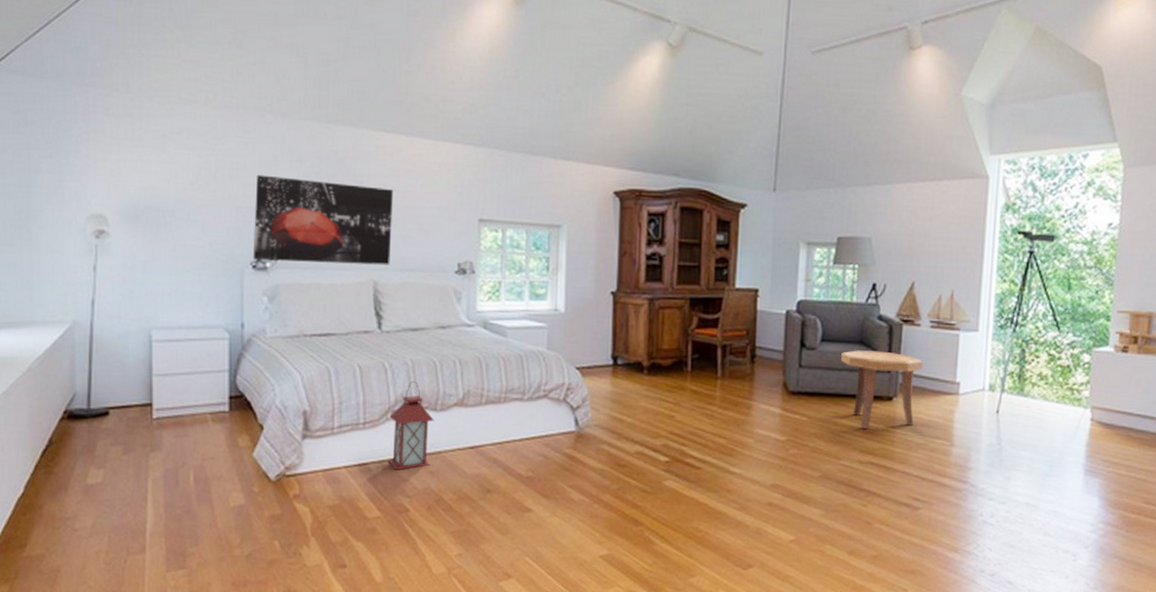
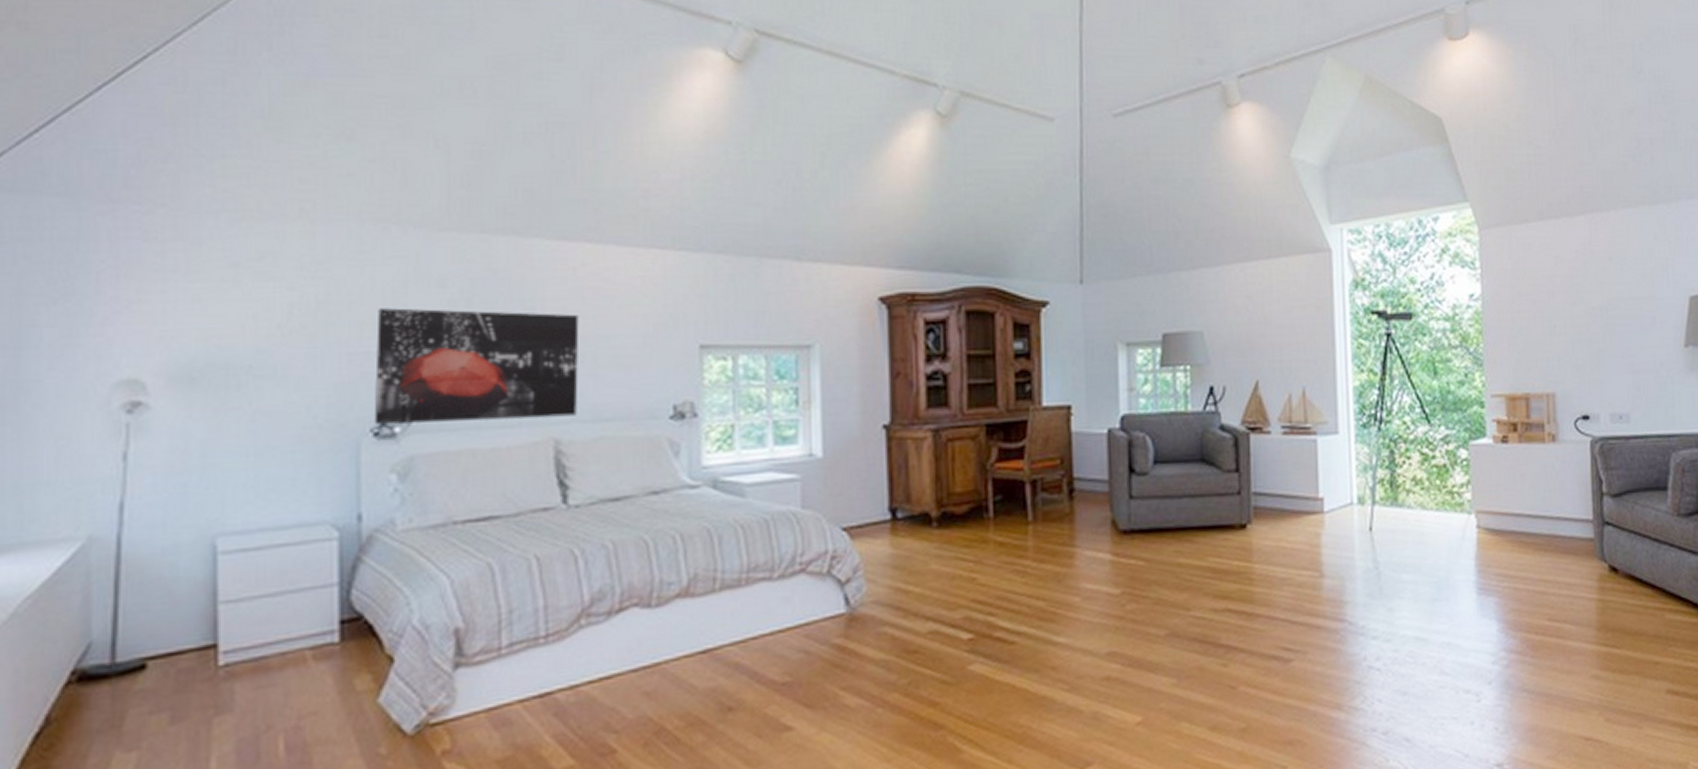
lantern: present [387,381,434,470] -> none [582,570,648,697]
side table: present [841,350,923,429] -> none [1180,468,1279,568]

